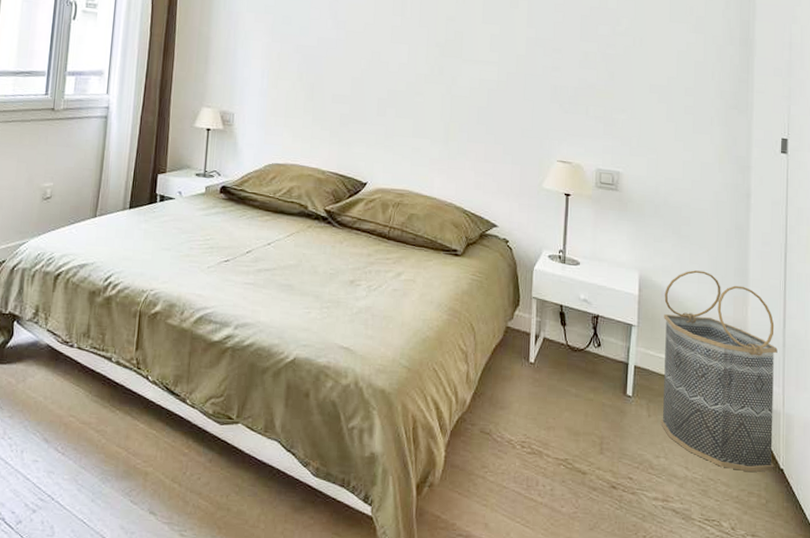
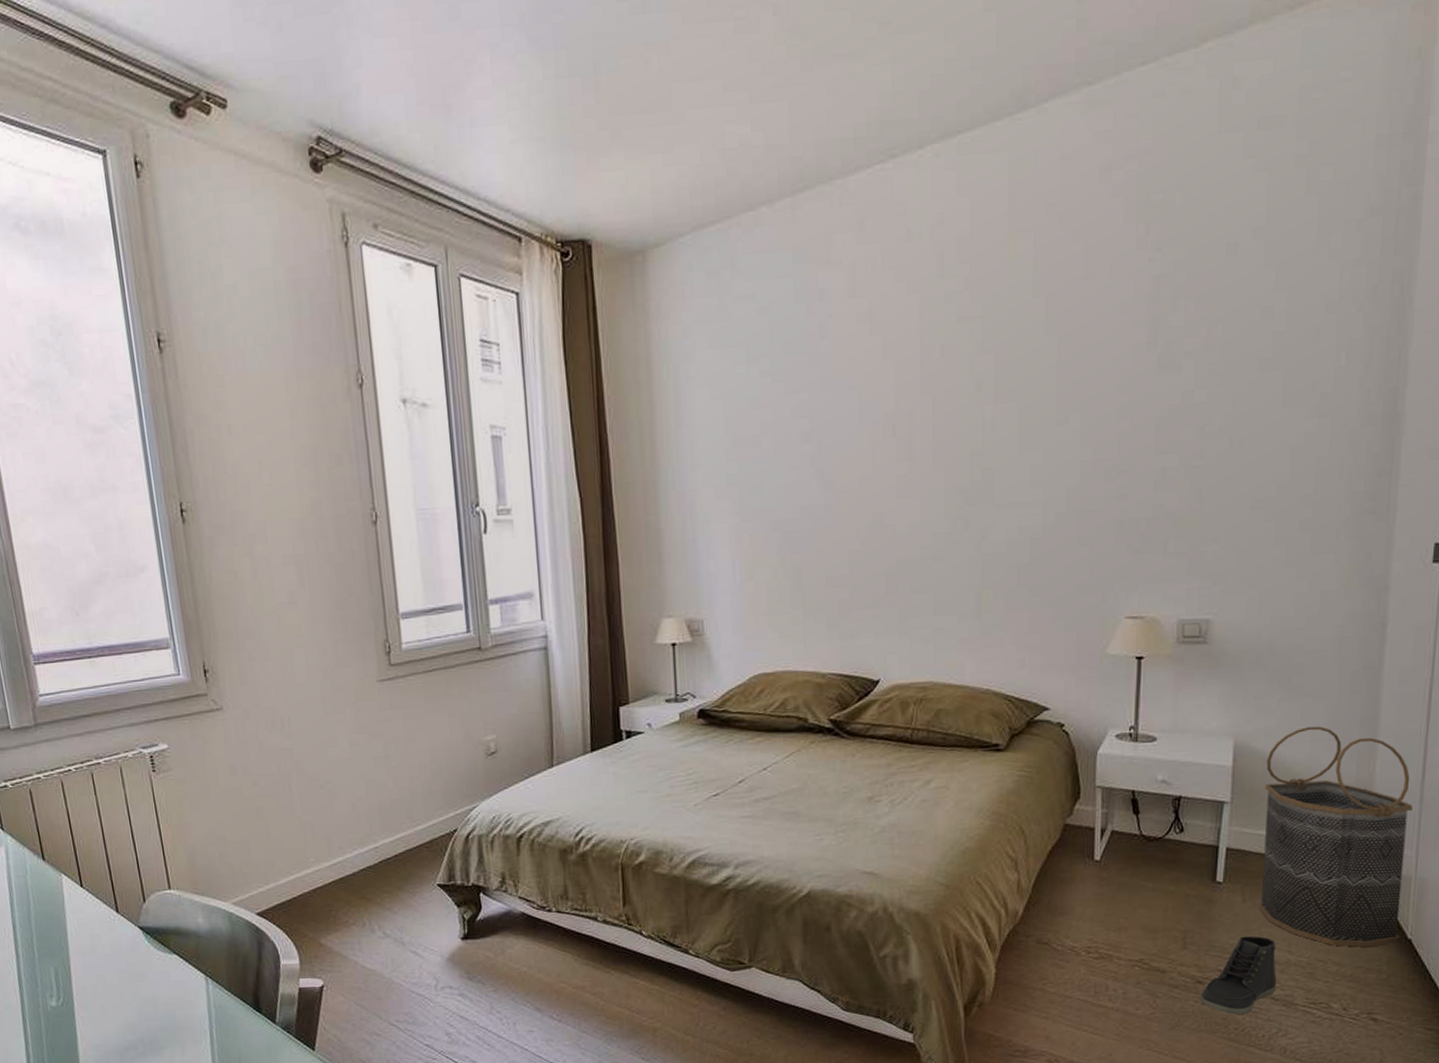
sneaker: none [614,448,677,523] -> present [1200,936,1277,1015]

